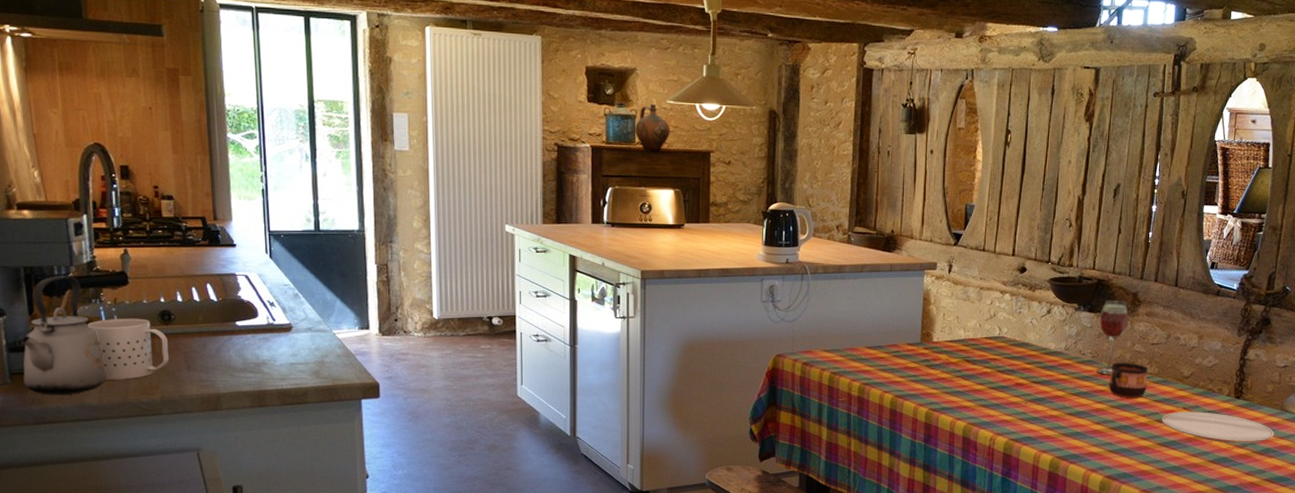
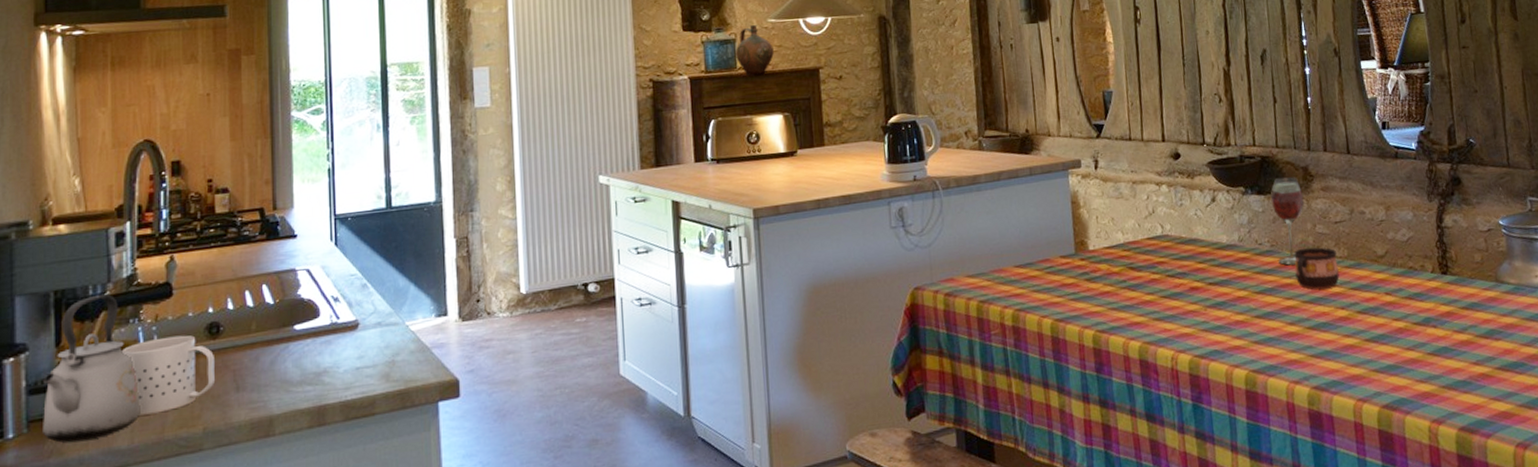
plate: present [1161,412,1274,443] -> none [1362,294,1495,329]

